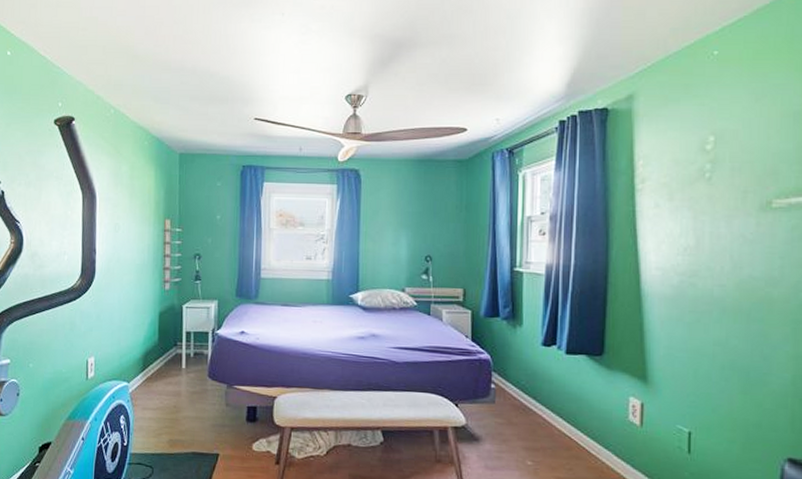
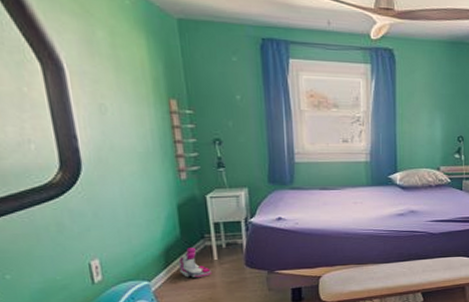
boots: none [152,354,179,385] -> present [177,247,211,278]

